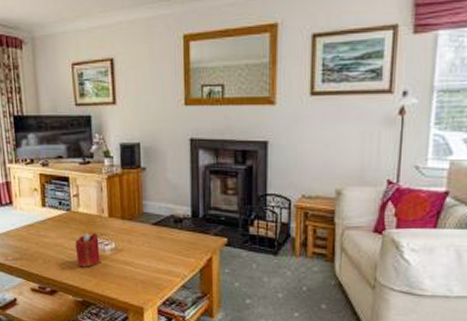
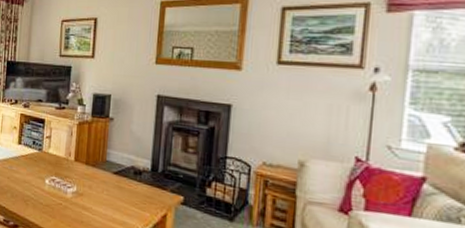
candle: present [75,232,100,268] -> none [40,173,63,207]

